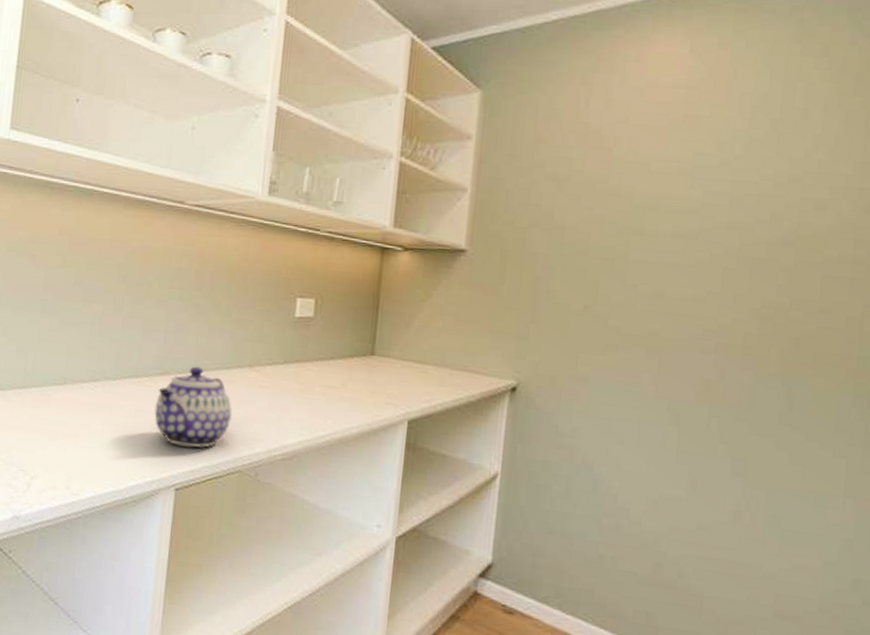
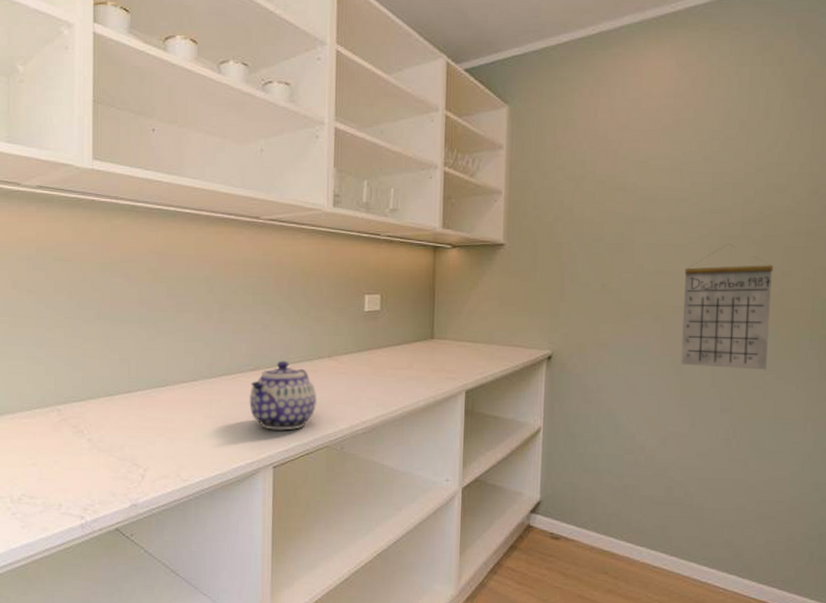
calendar: none [681,267,808,429] -> present [681,244,774,370]

